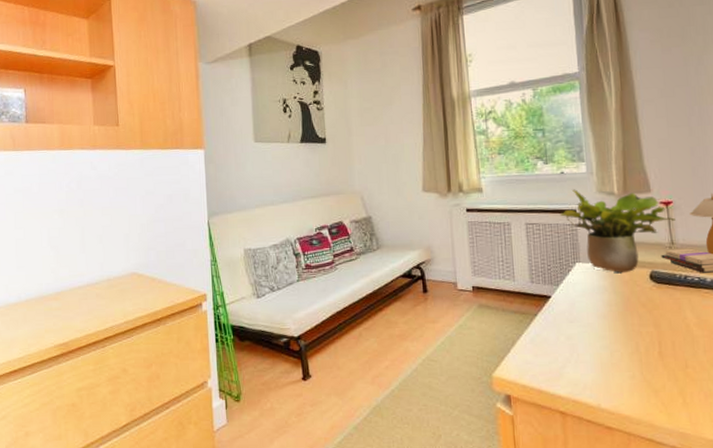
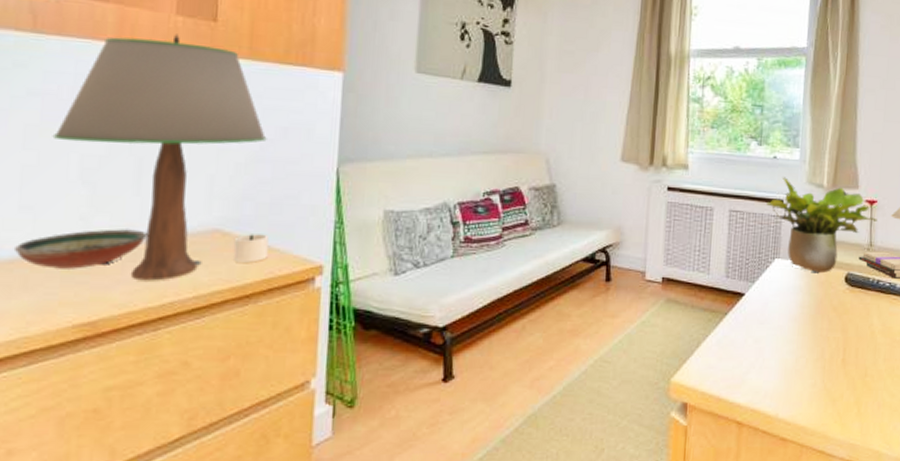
decorative bowl: none [16,277,92,307] -> present [13,229,148,269]
table lamp: none [31,138,159,313] -> present [52,34,267,281]
candle: none [145,274,169,296] -> present [232,234,269,264]

